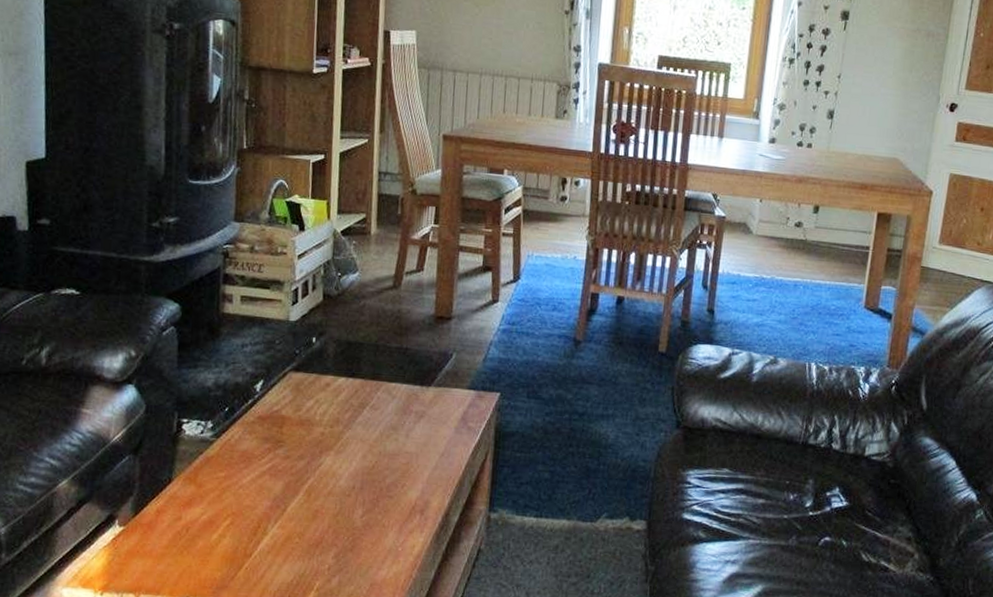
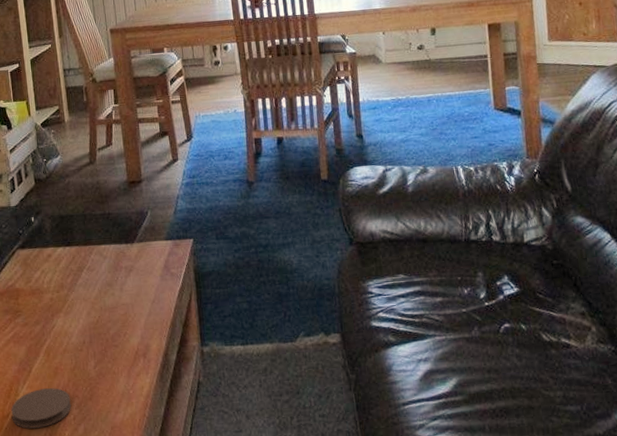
coaster: none [255,531,329,574] -> present [11,388,72,429]

